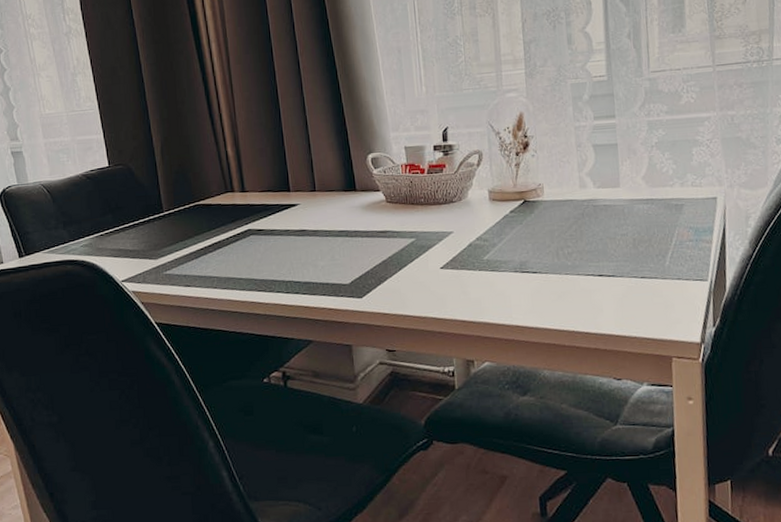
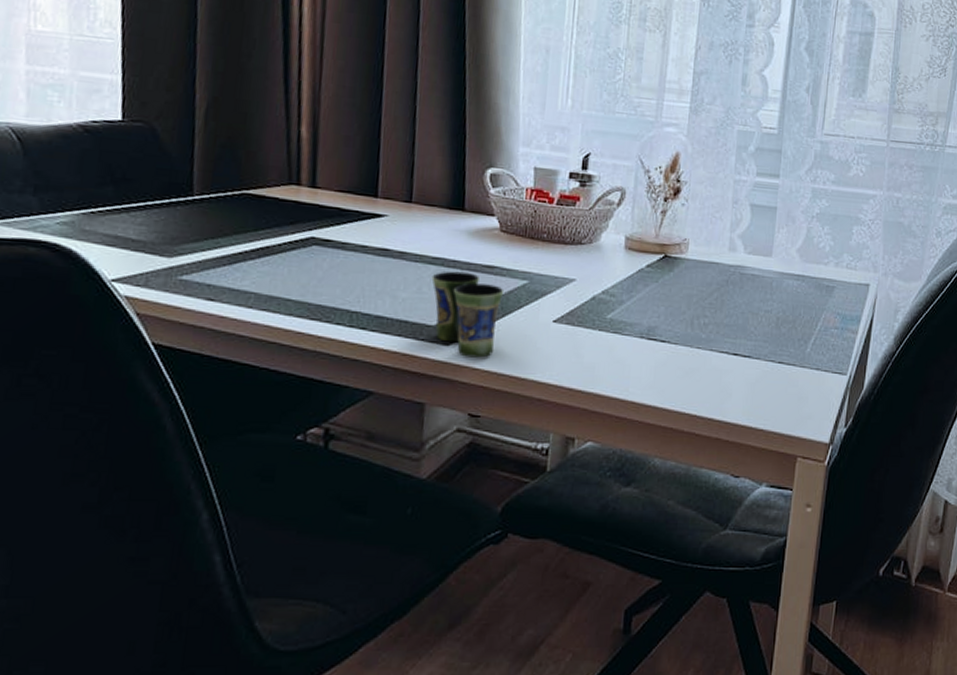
cup: none [340,238,398,306] -> present [431,271,505,358]

